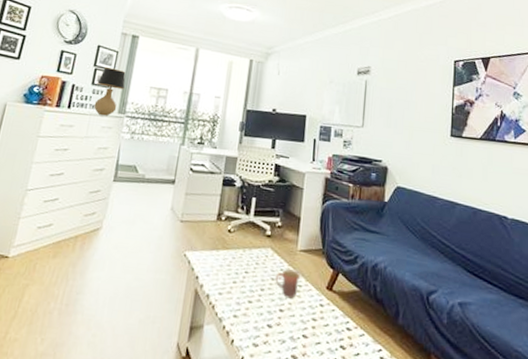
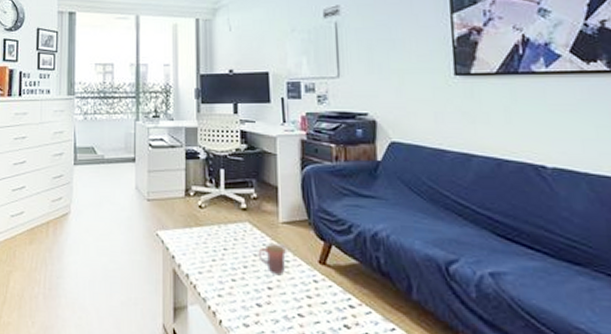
table lamp: present [92,67,126,117] -> none [42,49,70,101]

